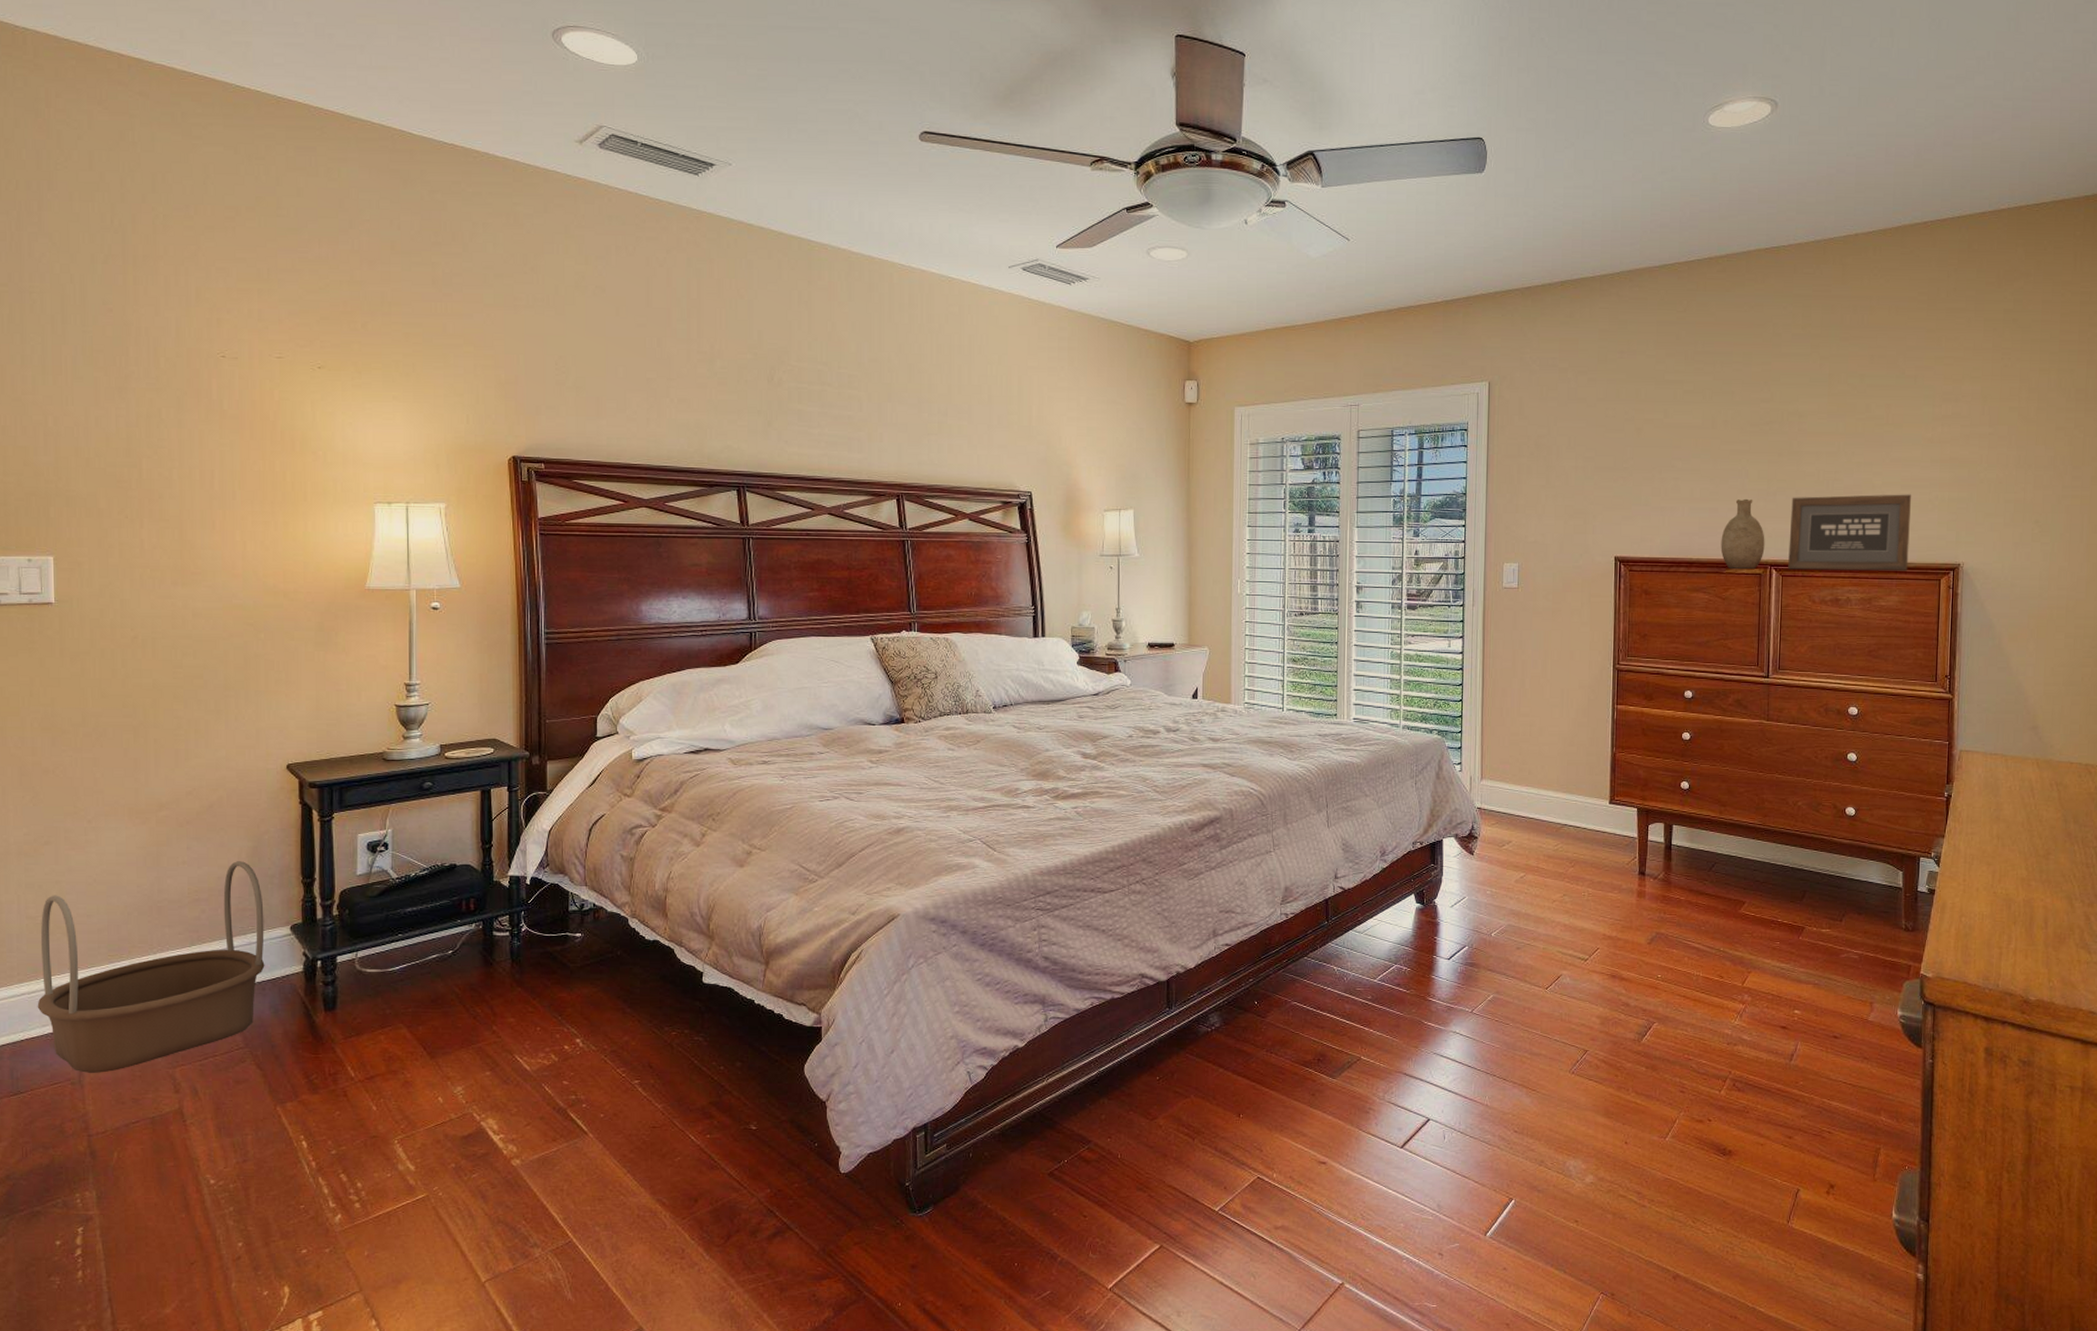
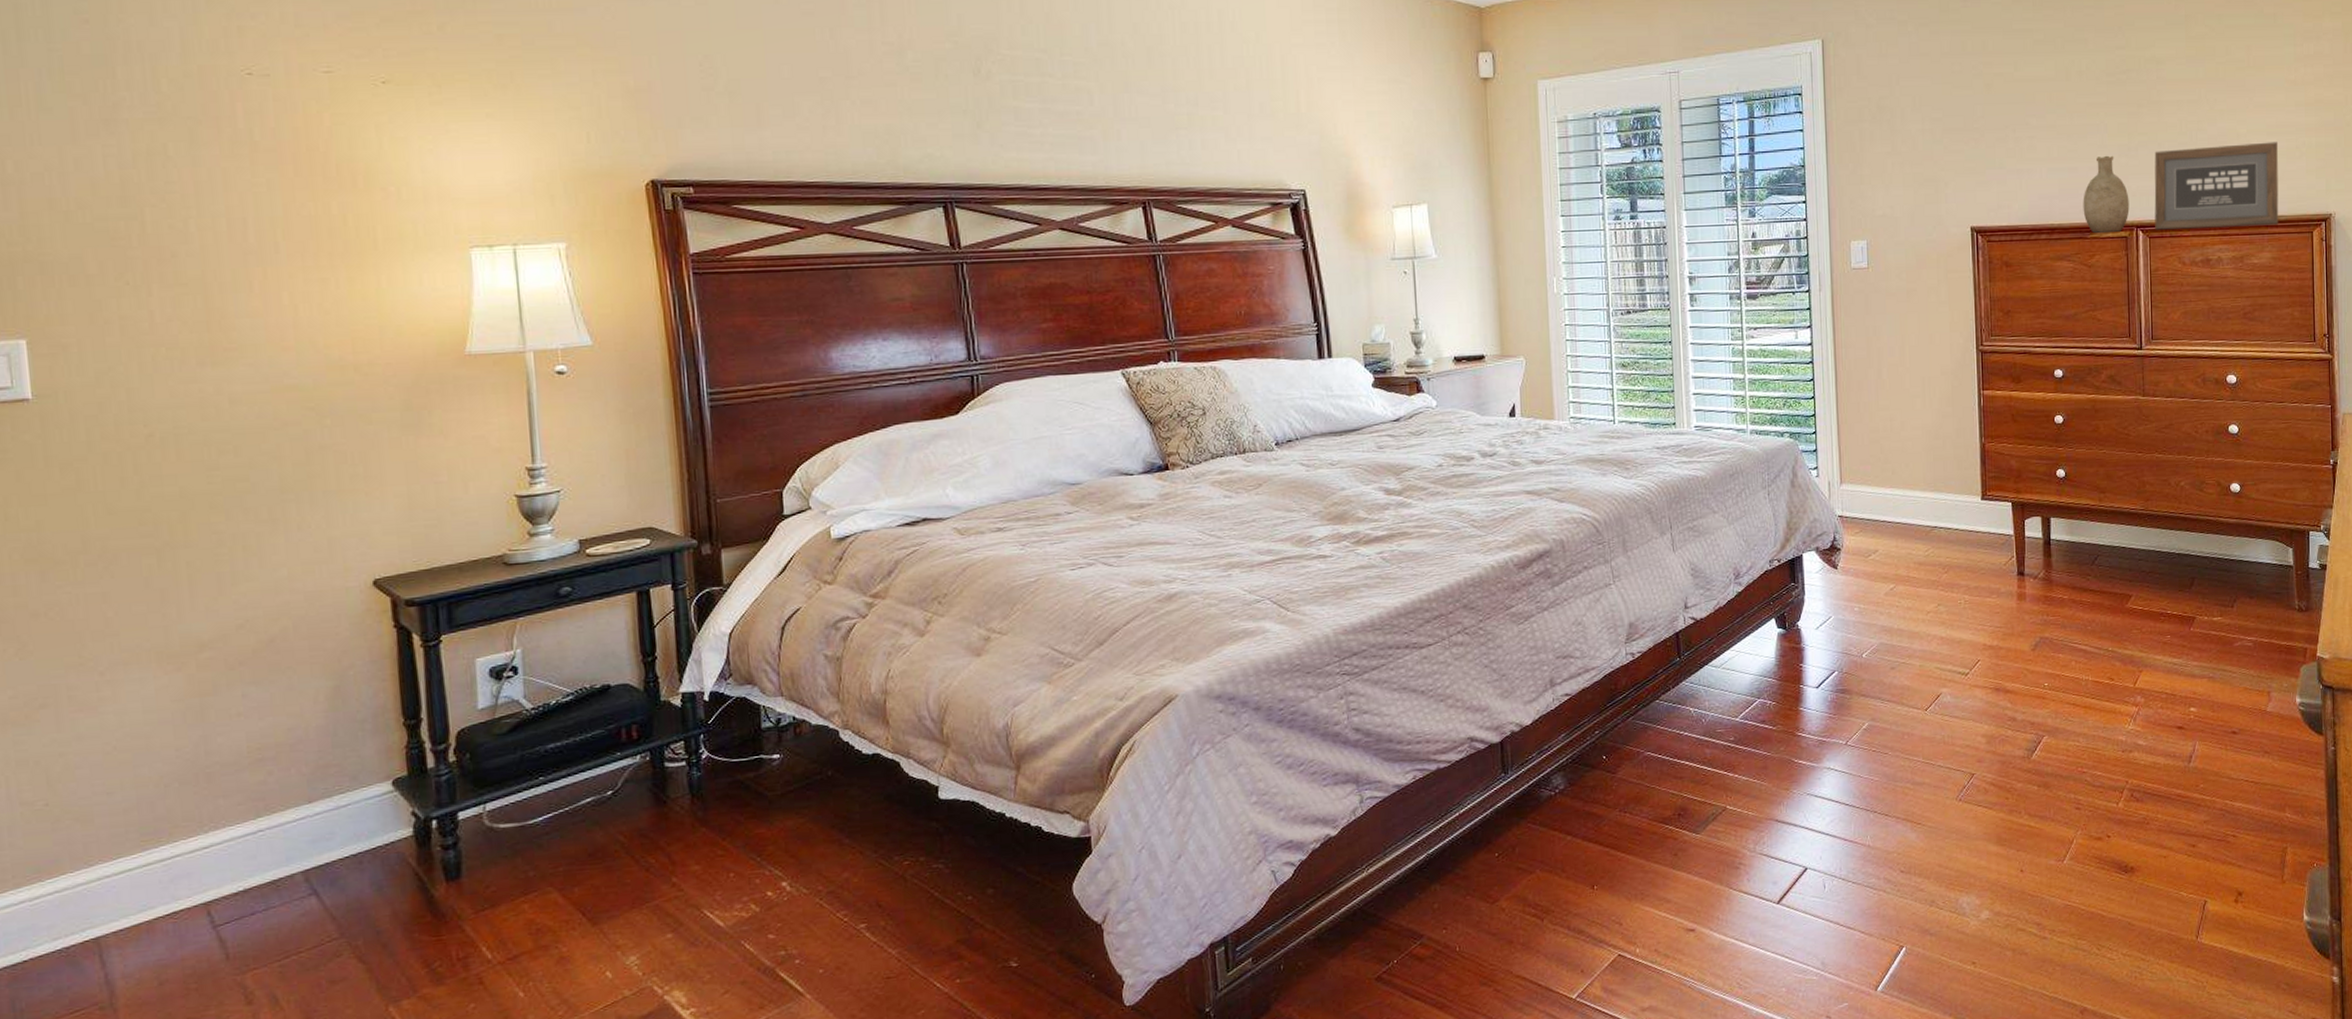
basket: present [37,861,265,1073] -> none [41,705,361,993]

